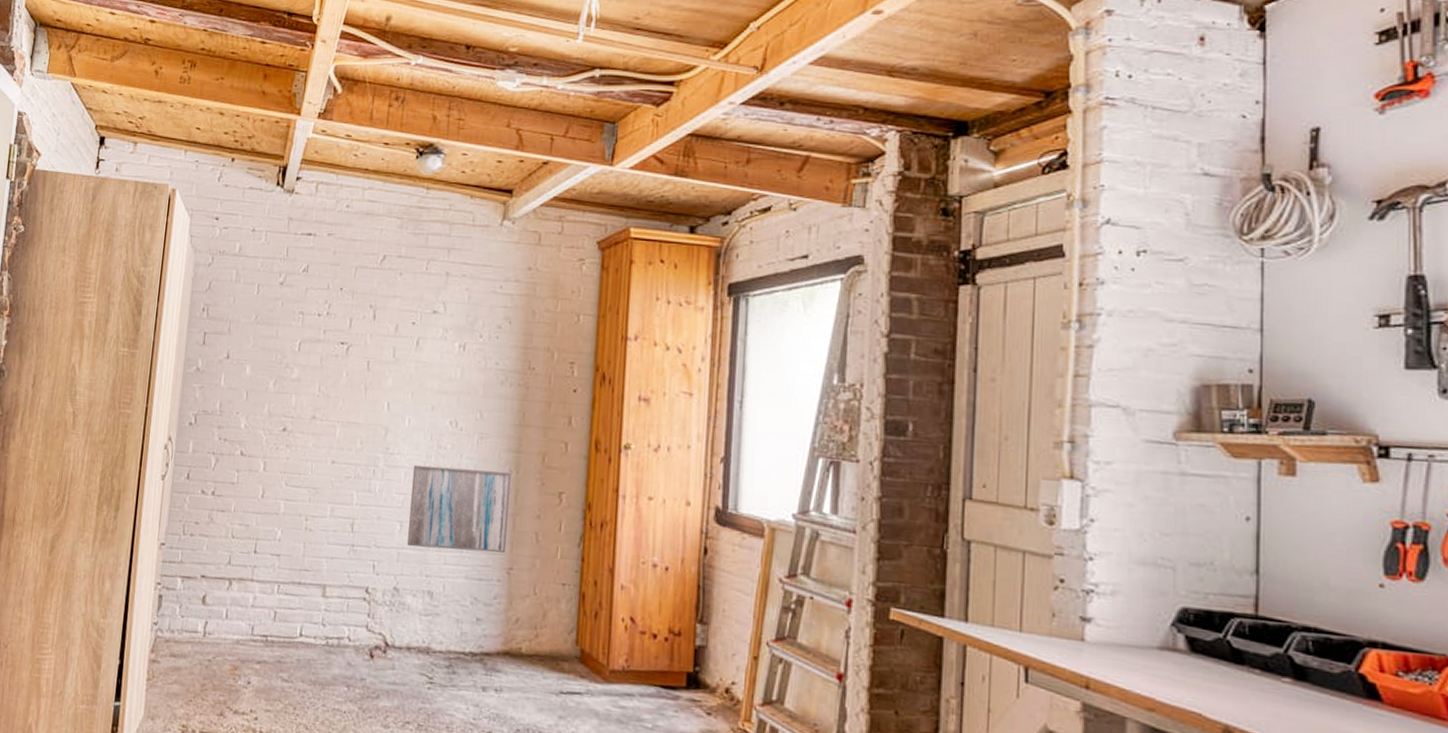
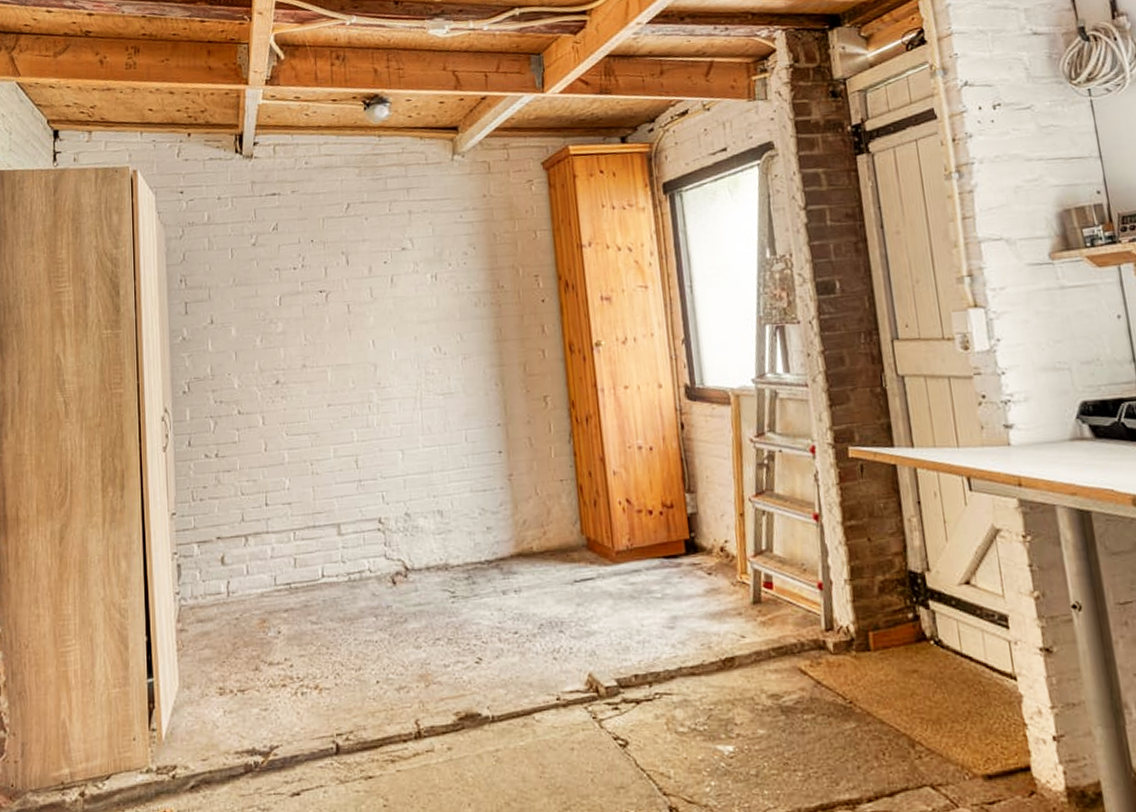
wall art: present [406,464,512,553] -> none [405,385,504,472]

